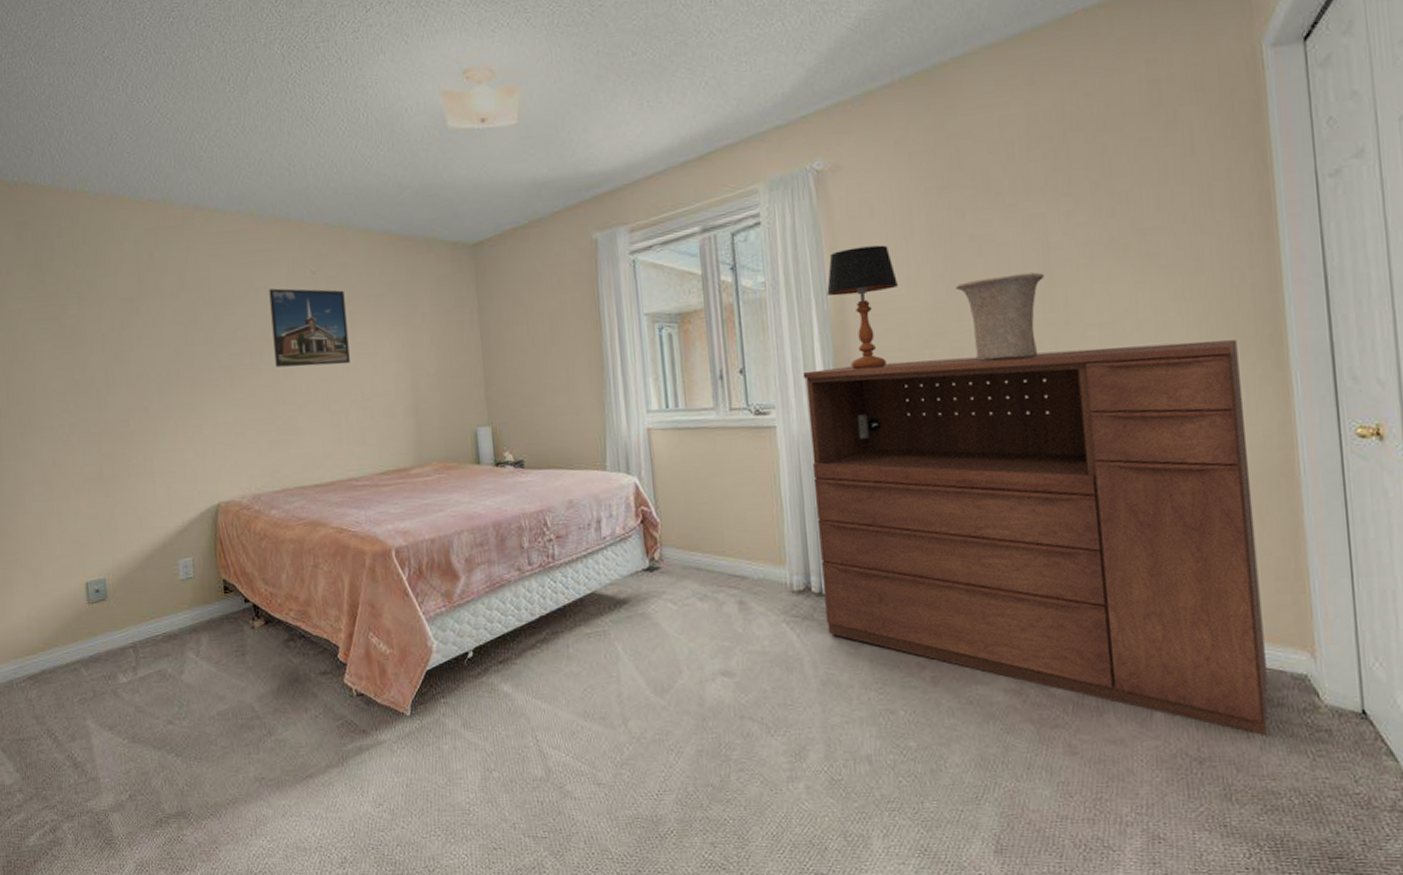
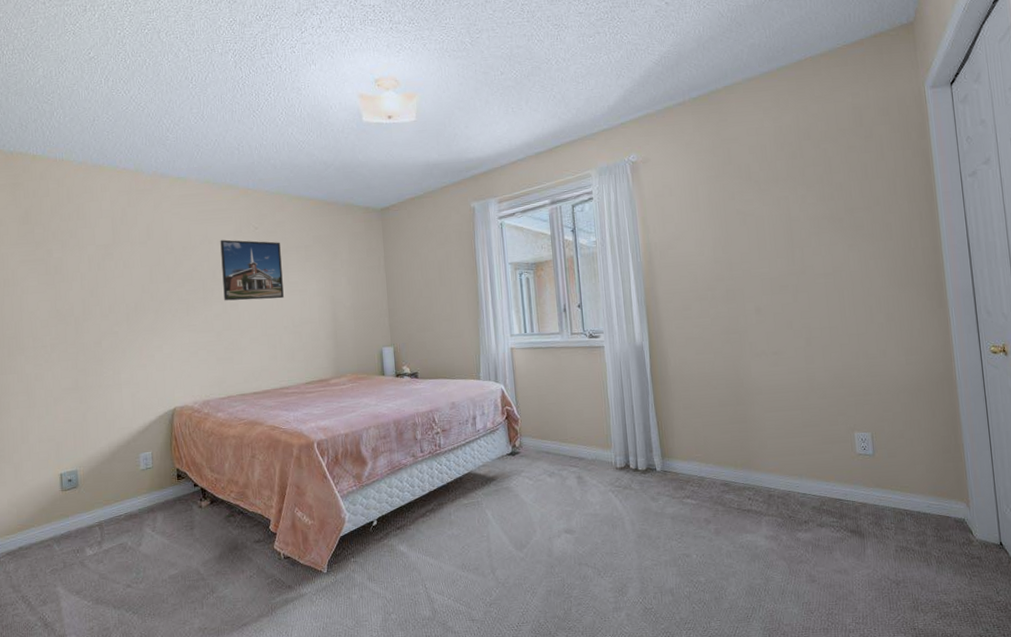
dresser: present [802,340,1268,735] -> none [623,286,940,563]
table lamp: present [827,245,898,370] -> none [640,216,689,305]
vase: present [955,272,1044,361] -> none [728,237,788,300]

